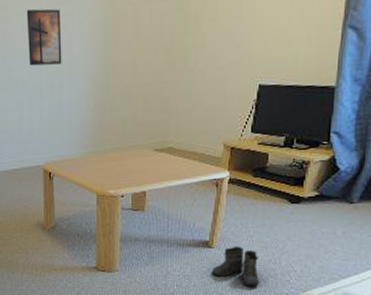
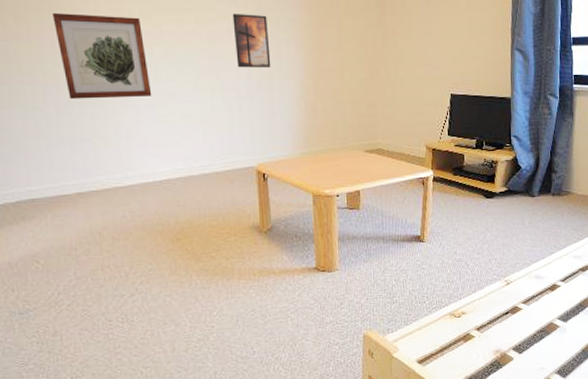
boots: present [211,246,264,287] -> none [425,239,471,277]

